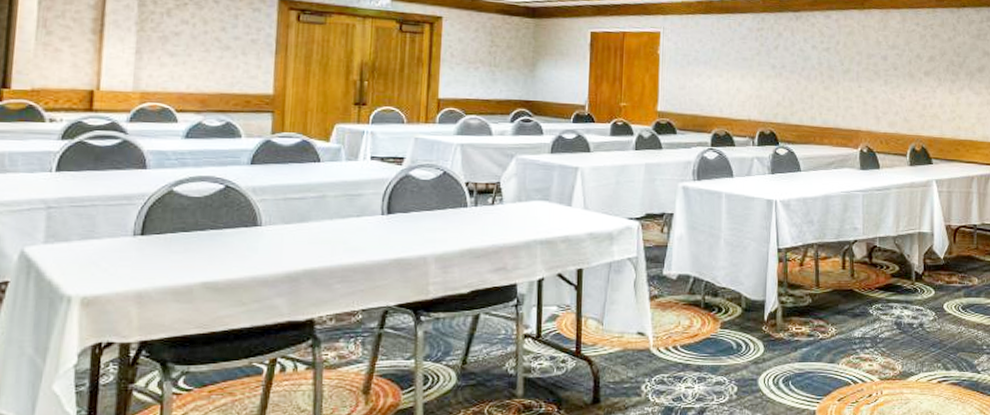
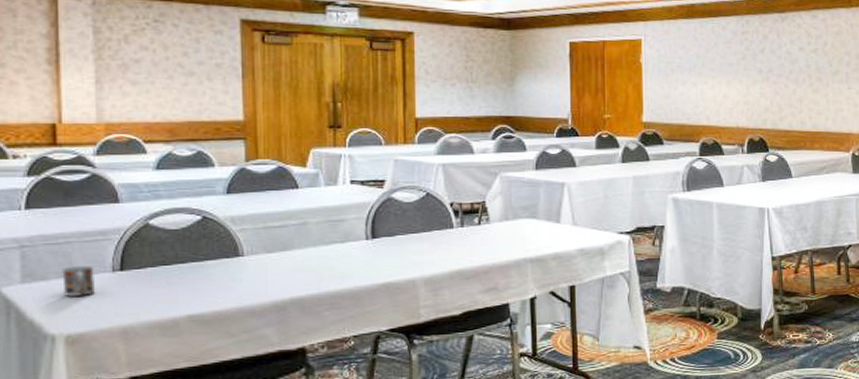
cup: none [83,229,116,259] -> present [62,266,95,296]

